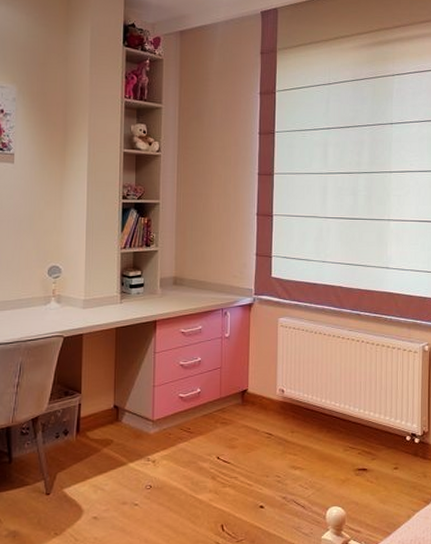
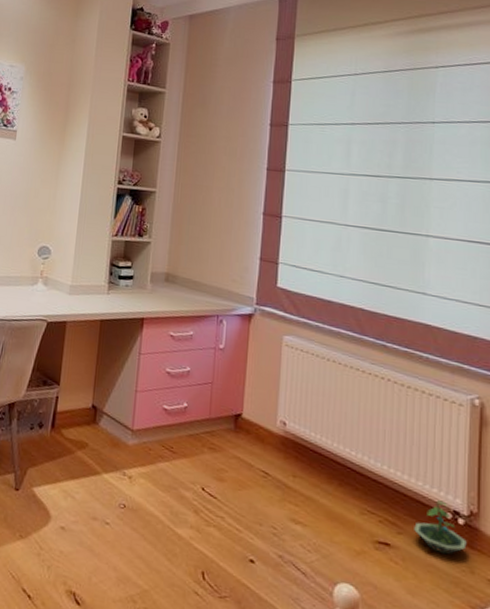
terrarium: none [384,428,421,468] -> present [414,500,467,555]

